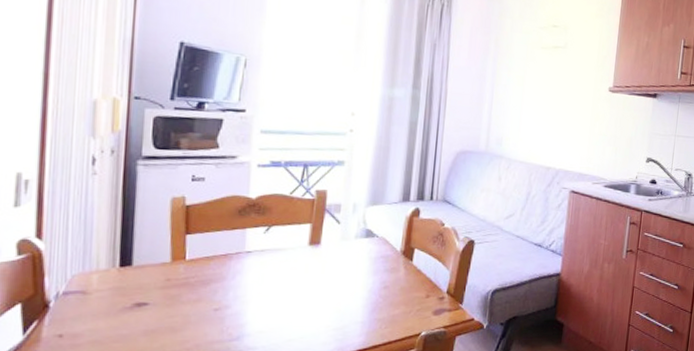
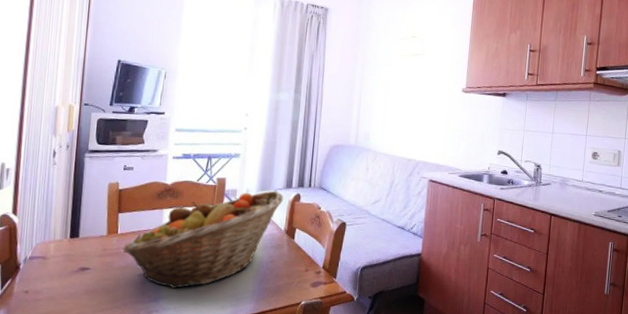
fruit basket: none [193,204,400,325] -> present [123,190,284,290]

